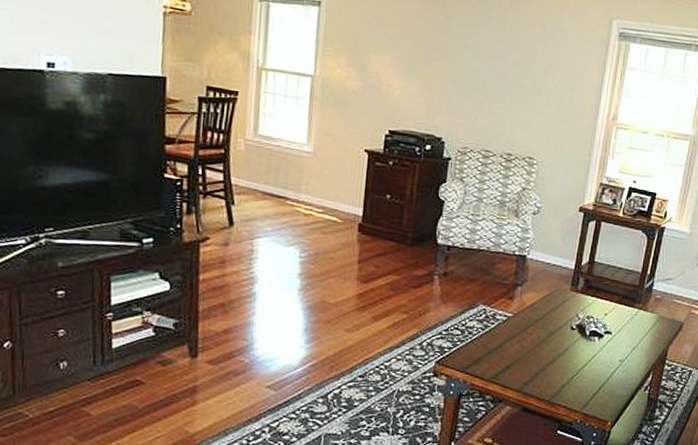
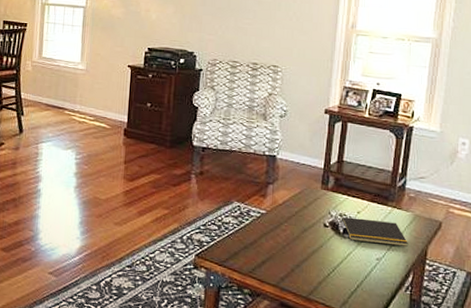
notepad: none [587,319,651,348] -> present [340,217,408,247]

